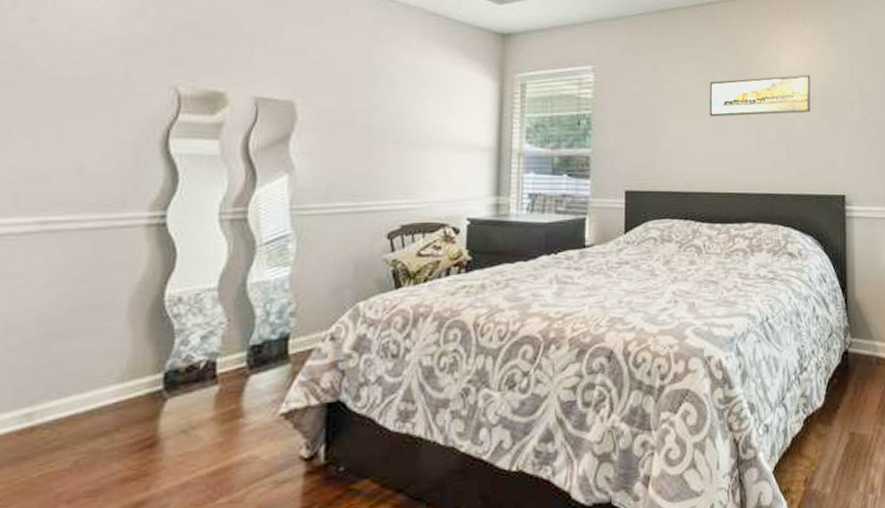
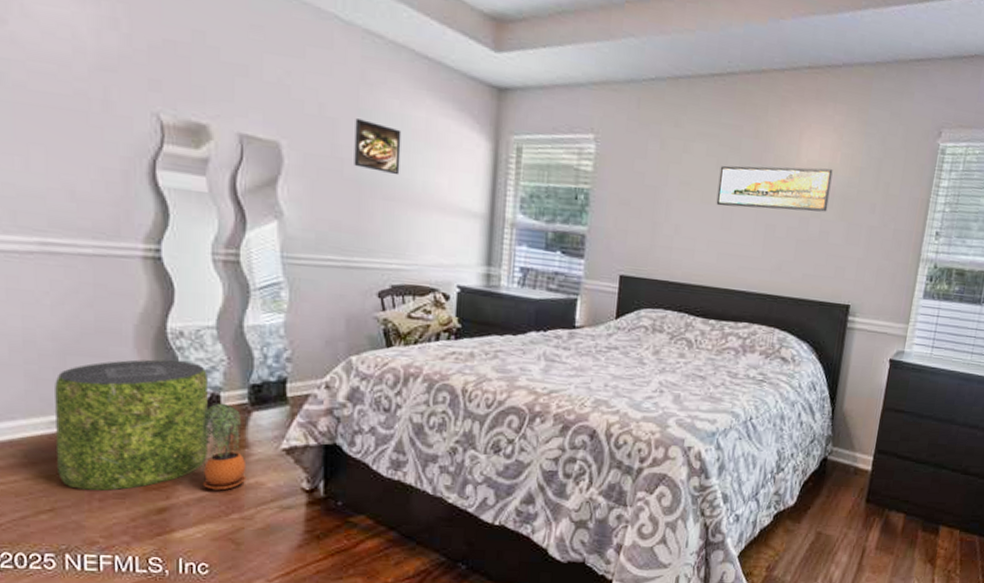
pouf: none [23,329,204,492] -> present [55,359,207,491]
potted plant: none [188,370,240,472] -> present [201,403,247,491]
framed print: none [366,73,412,120] -> present [354,118,402,175]

